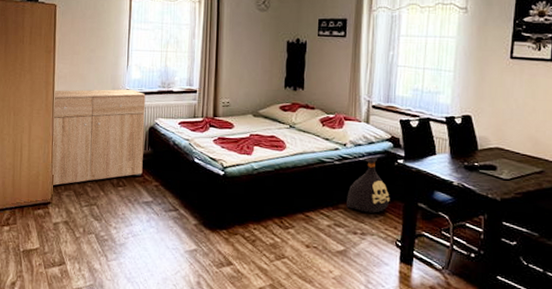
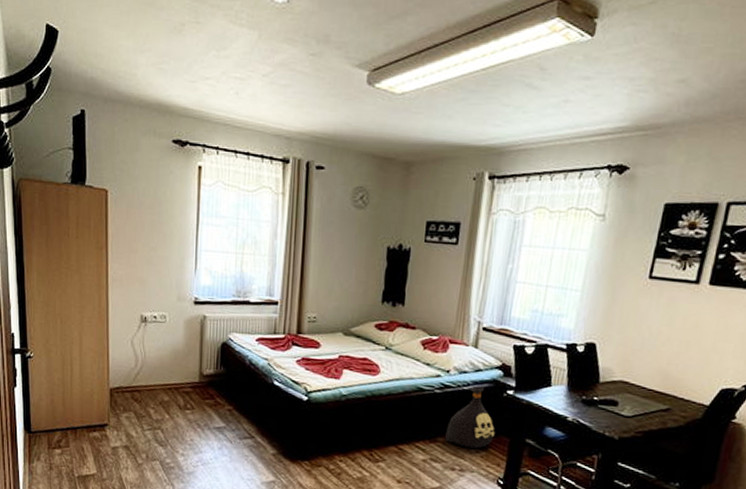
dresser: present [53,89,146,185] -> none [108,295,217,406]

